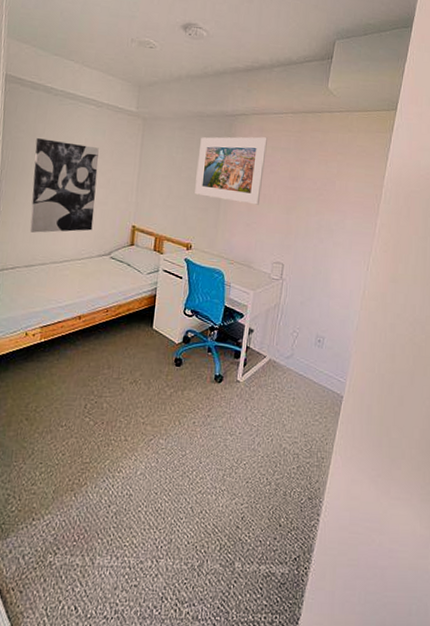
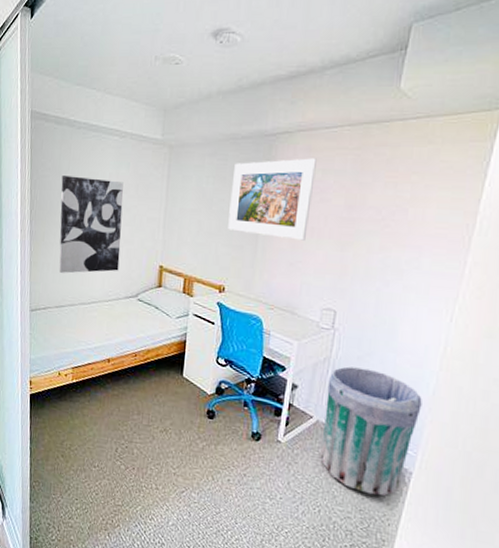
trash can: none [272,310,349,420] -> present [320,366,422,496]

